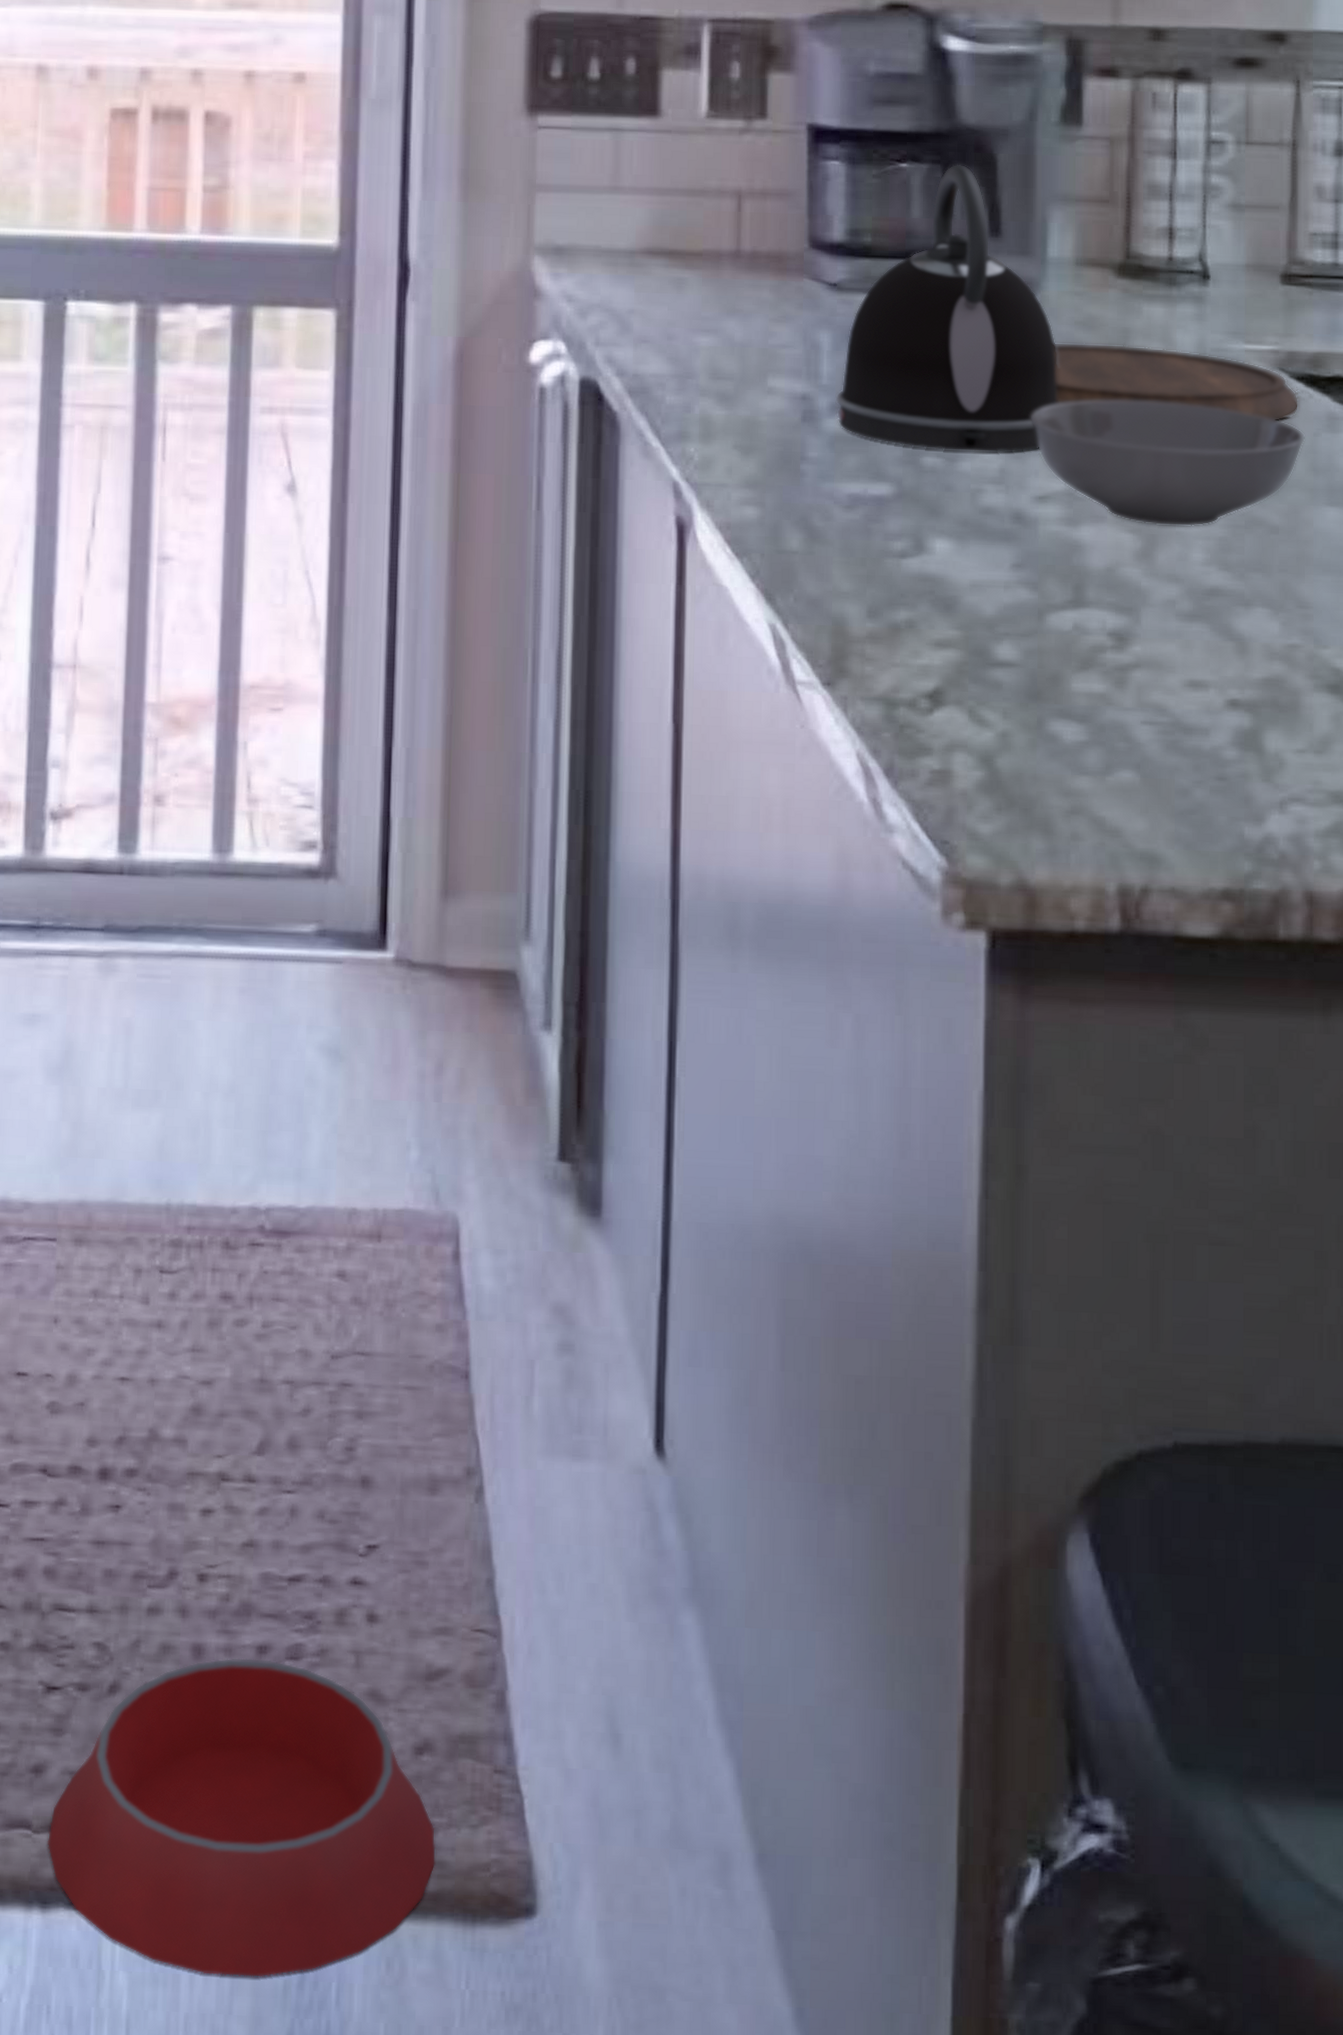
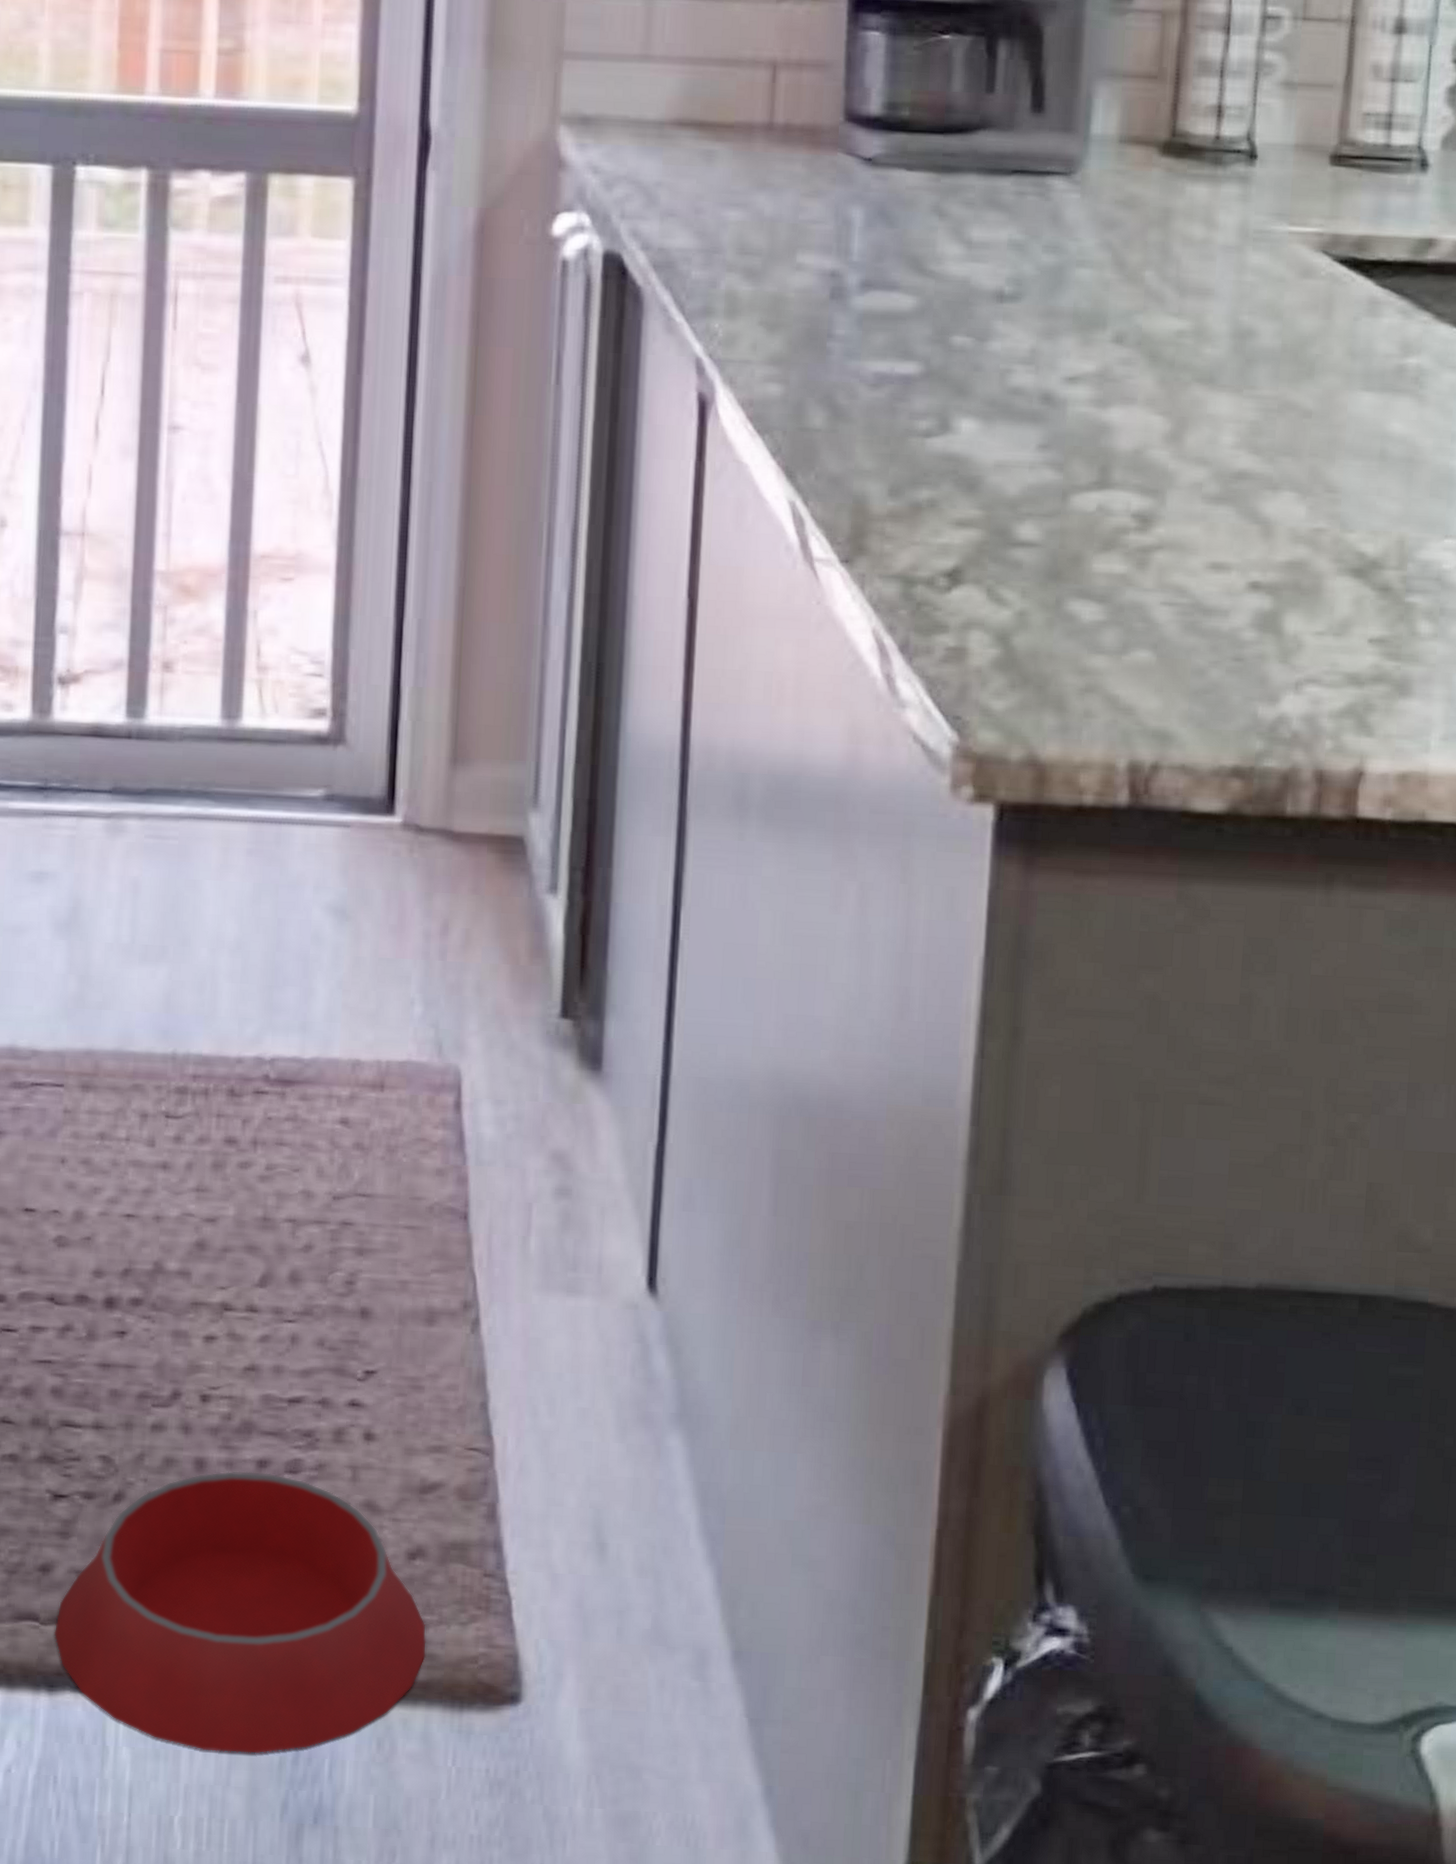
kettle: present [835,164,1059,452] -> none [865,36,1095,332]
bowl: present [1030,400,1306,527] -> none [1064,281,1346,410]
cutting board: present [1054,342,1299,421] -> none [1092,221,1341,304]

